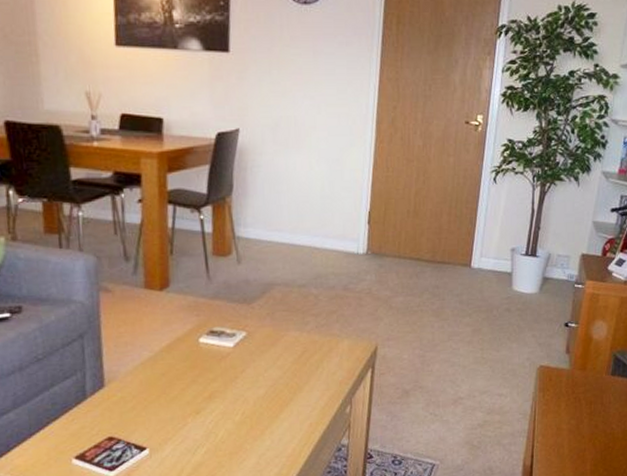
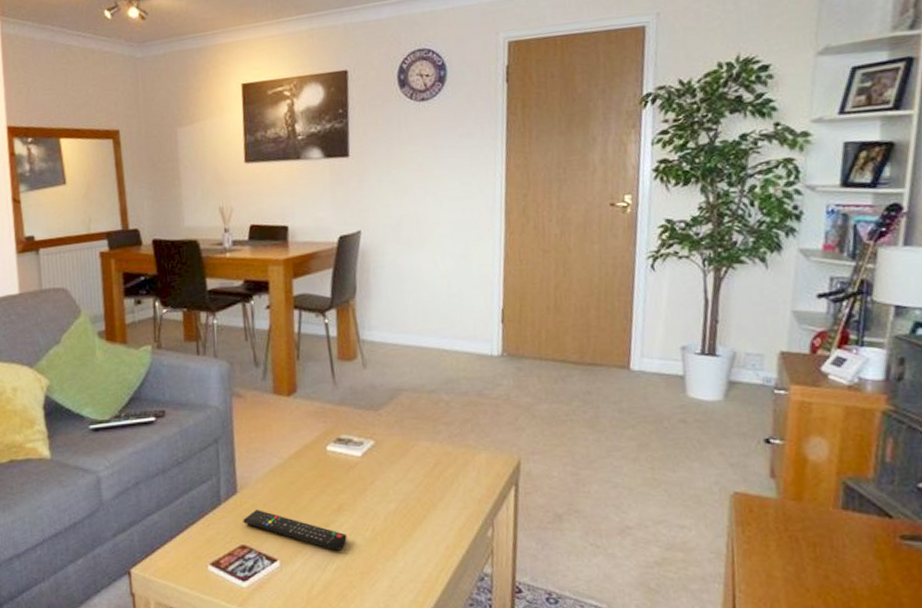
remote control: none [110,402,217,435] -> present [243,510,347,551]

